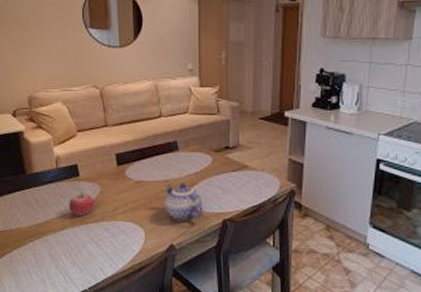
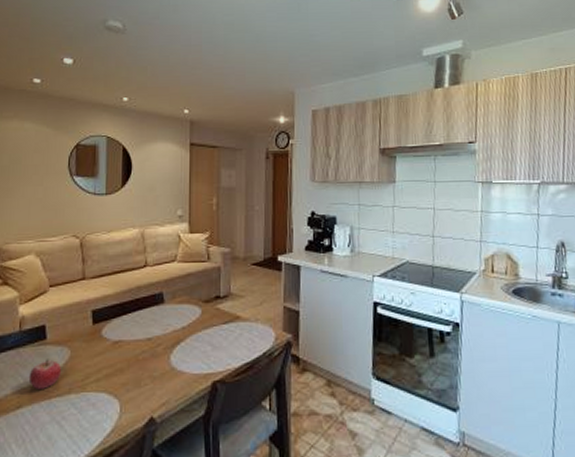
teapot: present [164,183,203,221] -> none [145,340,190,387]

